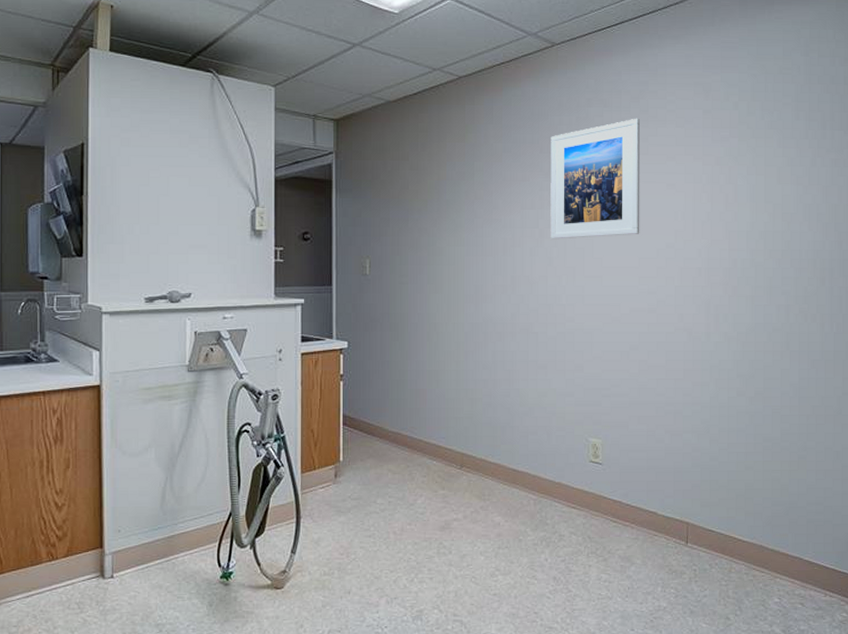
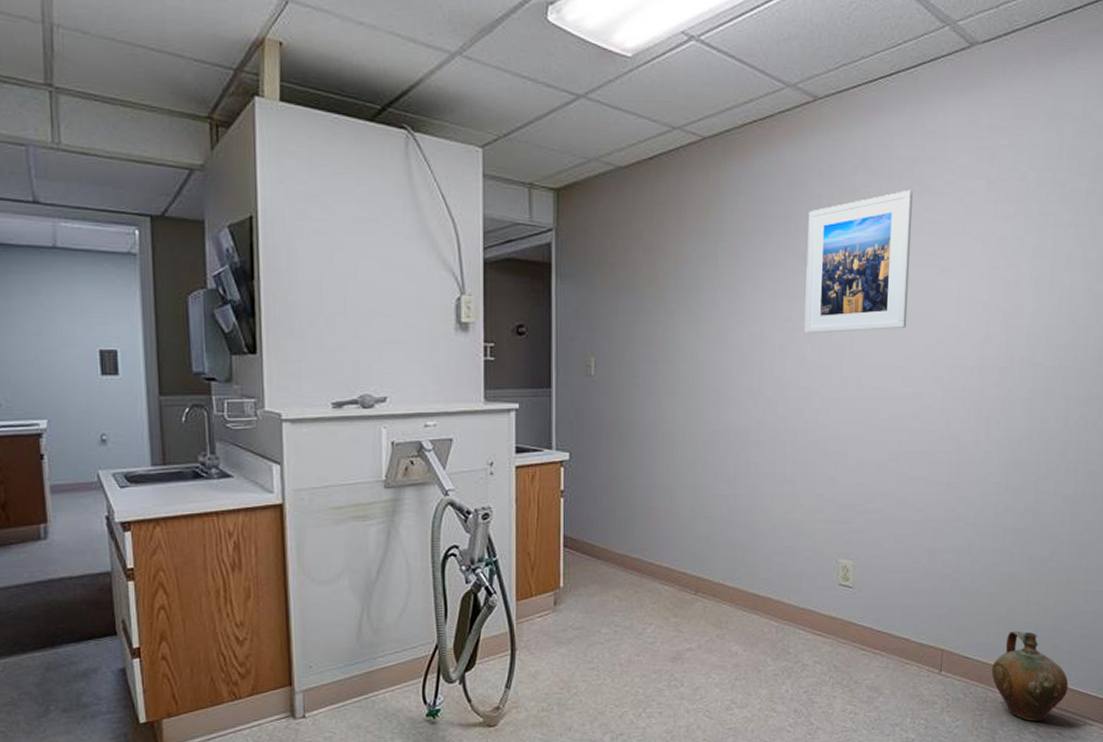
ceramic jug: none [734,506,807,593] -> present [992,630,1069,722]

